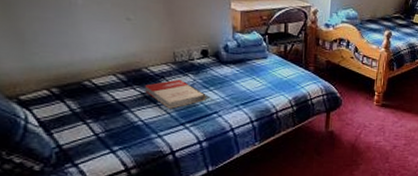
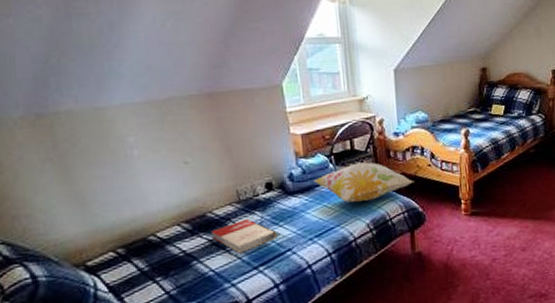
decorative pillow: none [247,45,337,80] -> present [314,162,414,203]

